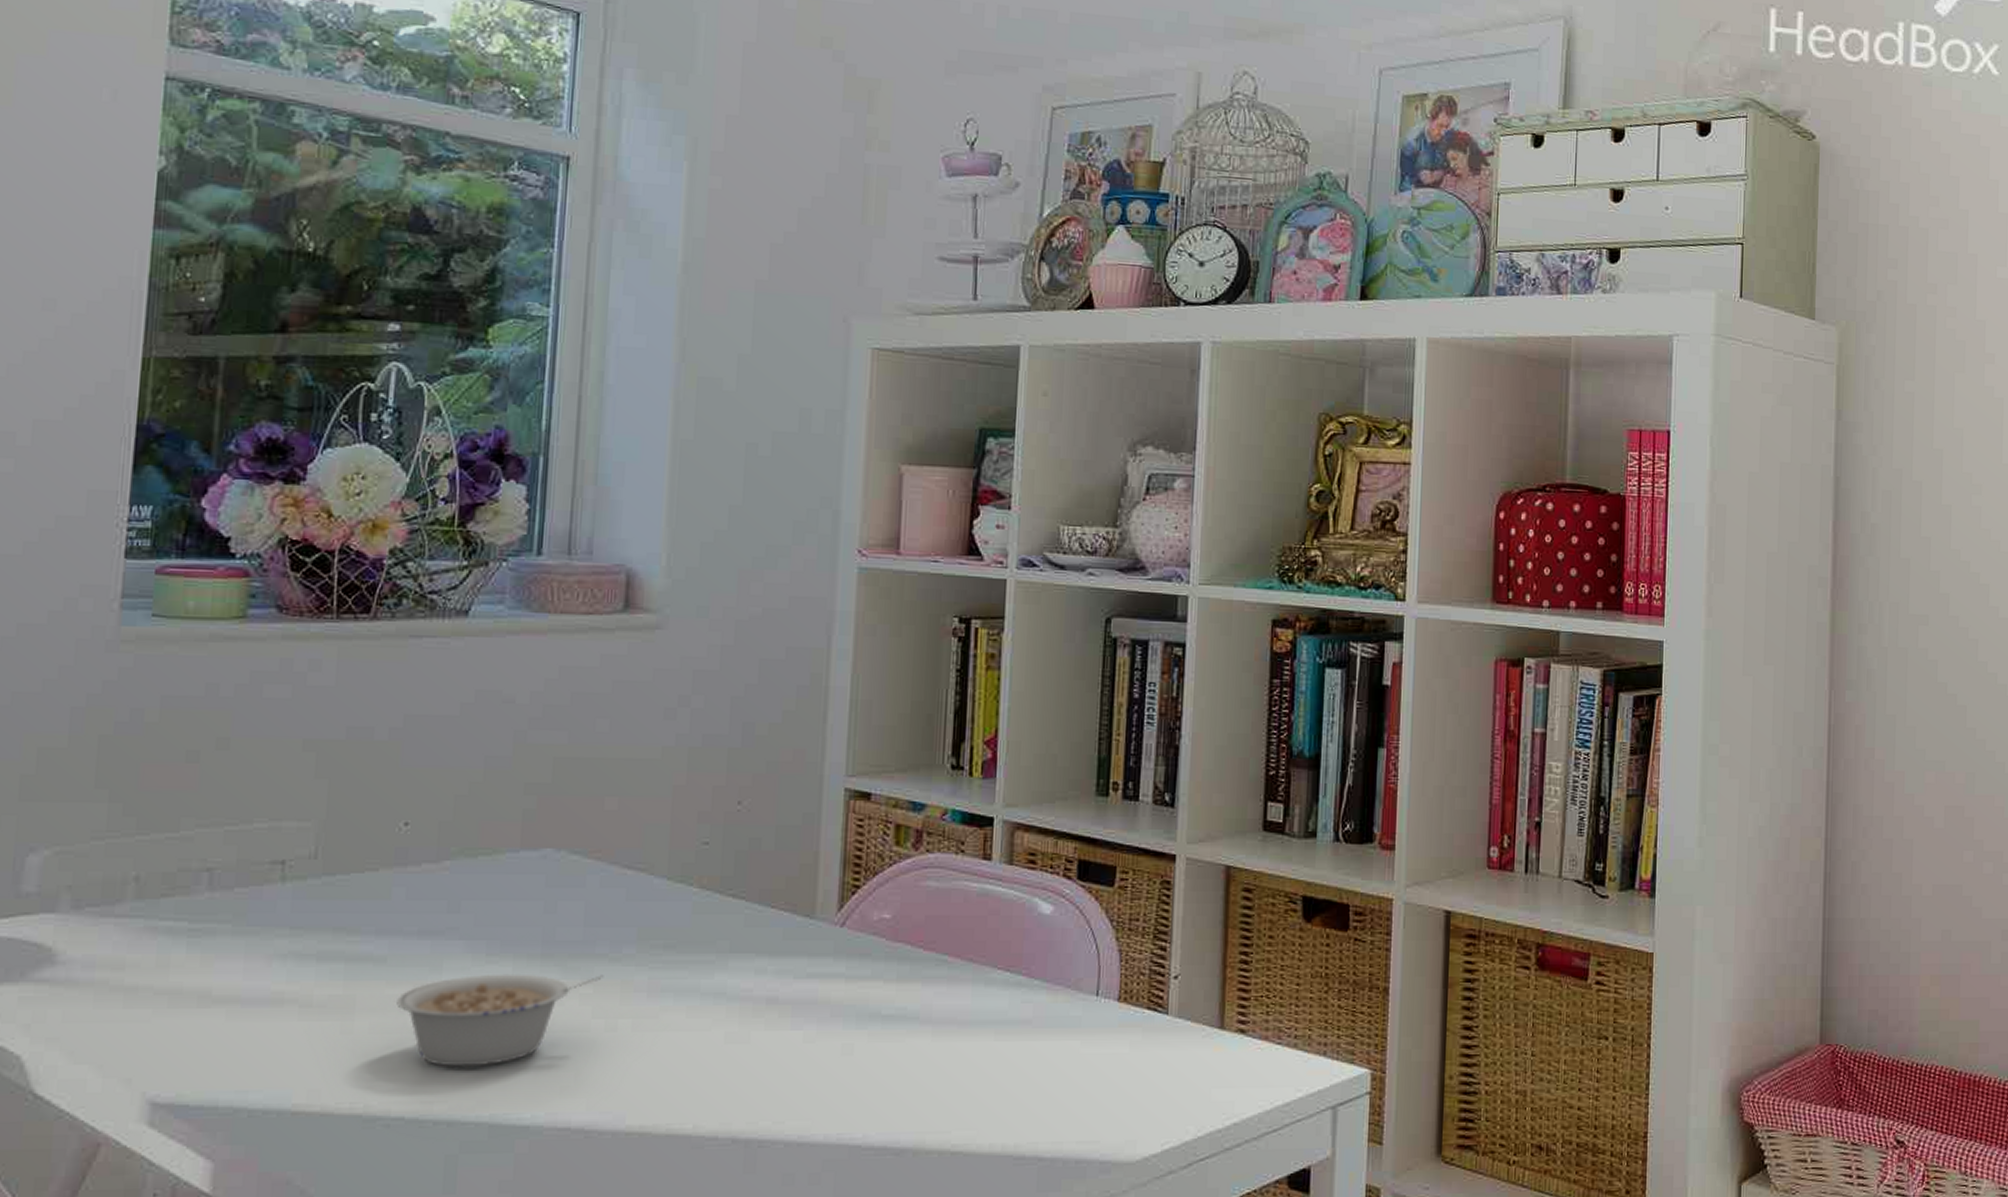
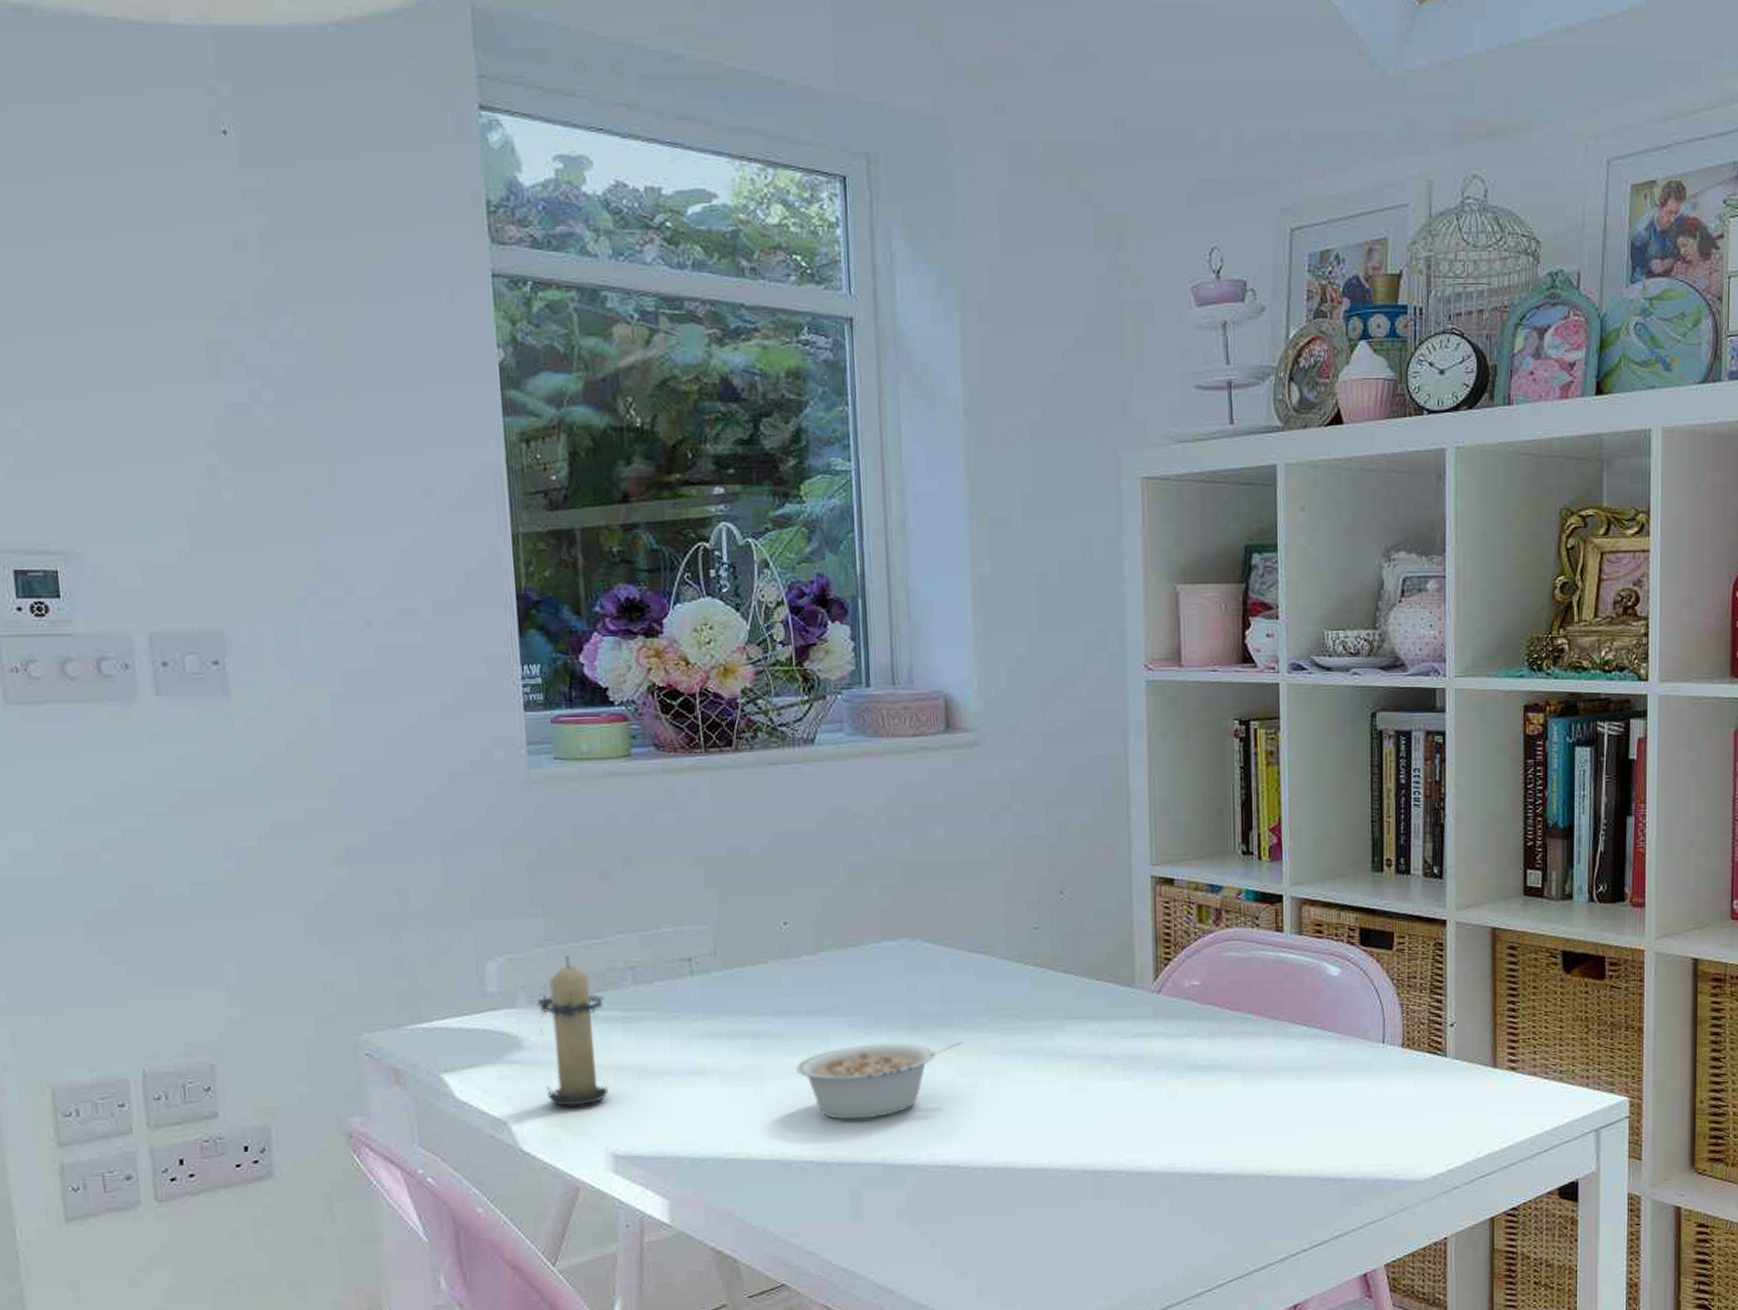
candle: none [76,851,169,1039] -> present [537,956,608,1107]

